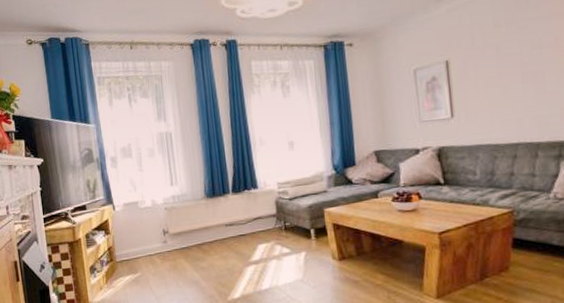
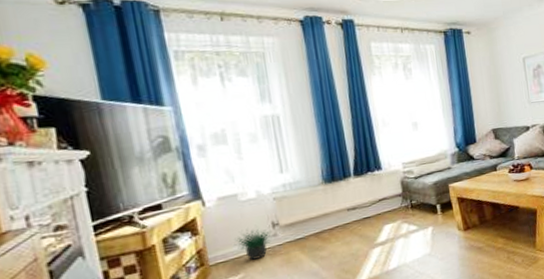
potted plant: none [134,233,163,262] -> present [234,229,272,260]

